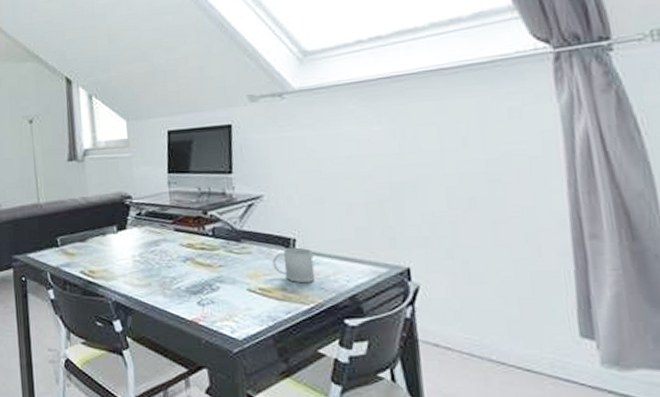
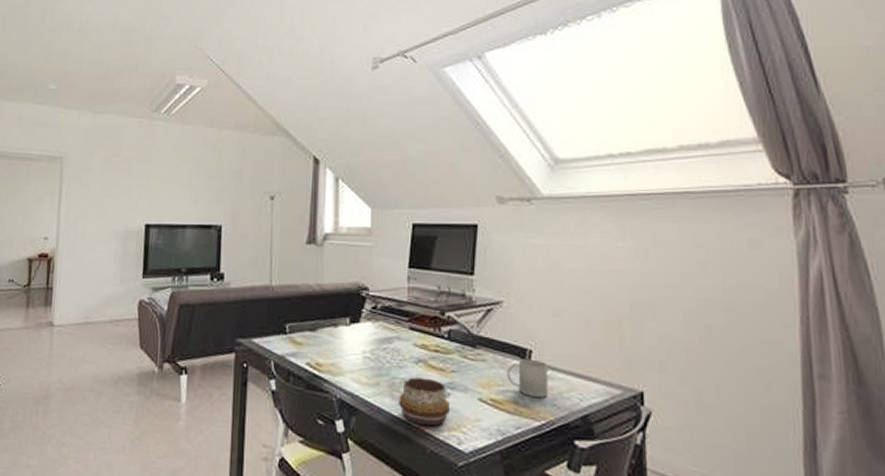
decorative bowl: none [171,274,222,319] -> present [399,377,451,427]

